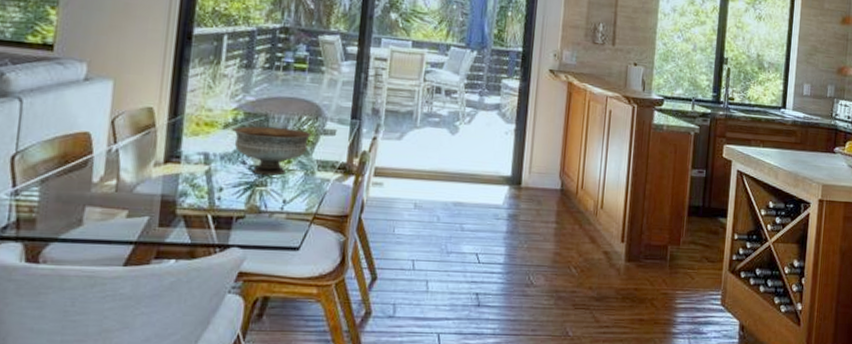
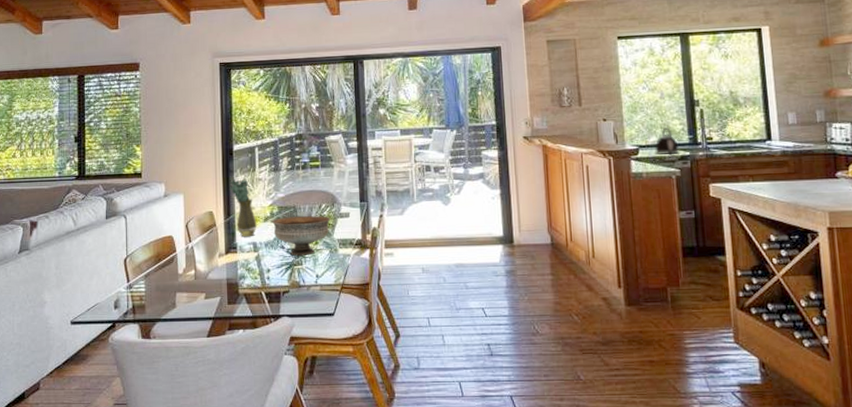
vase: none [182,68,214,145] -> present [230,177,257,237]
kettle: none [679,81,702,111] -> present [655,127,679,155]

